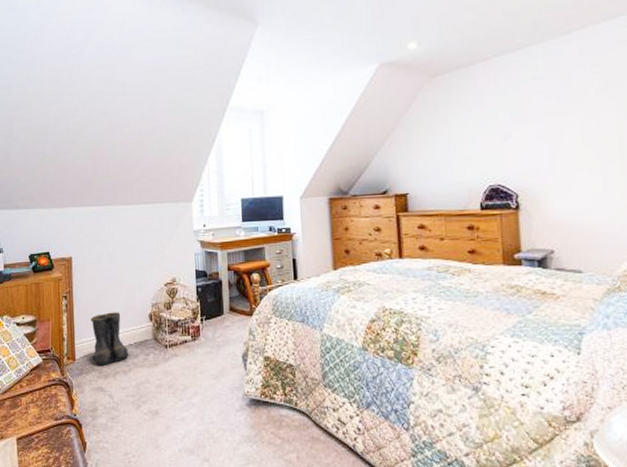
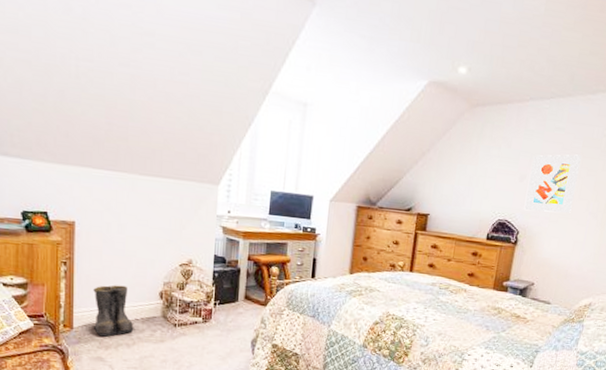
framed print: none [514,99,577,171] -> present [524,154,581,213]

